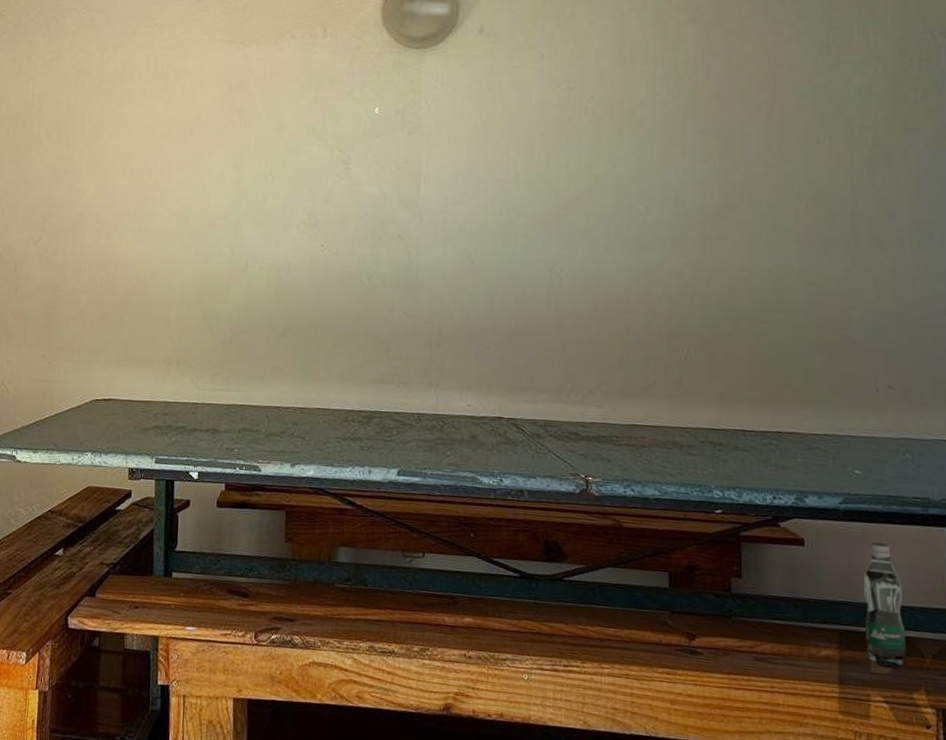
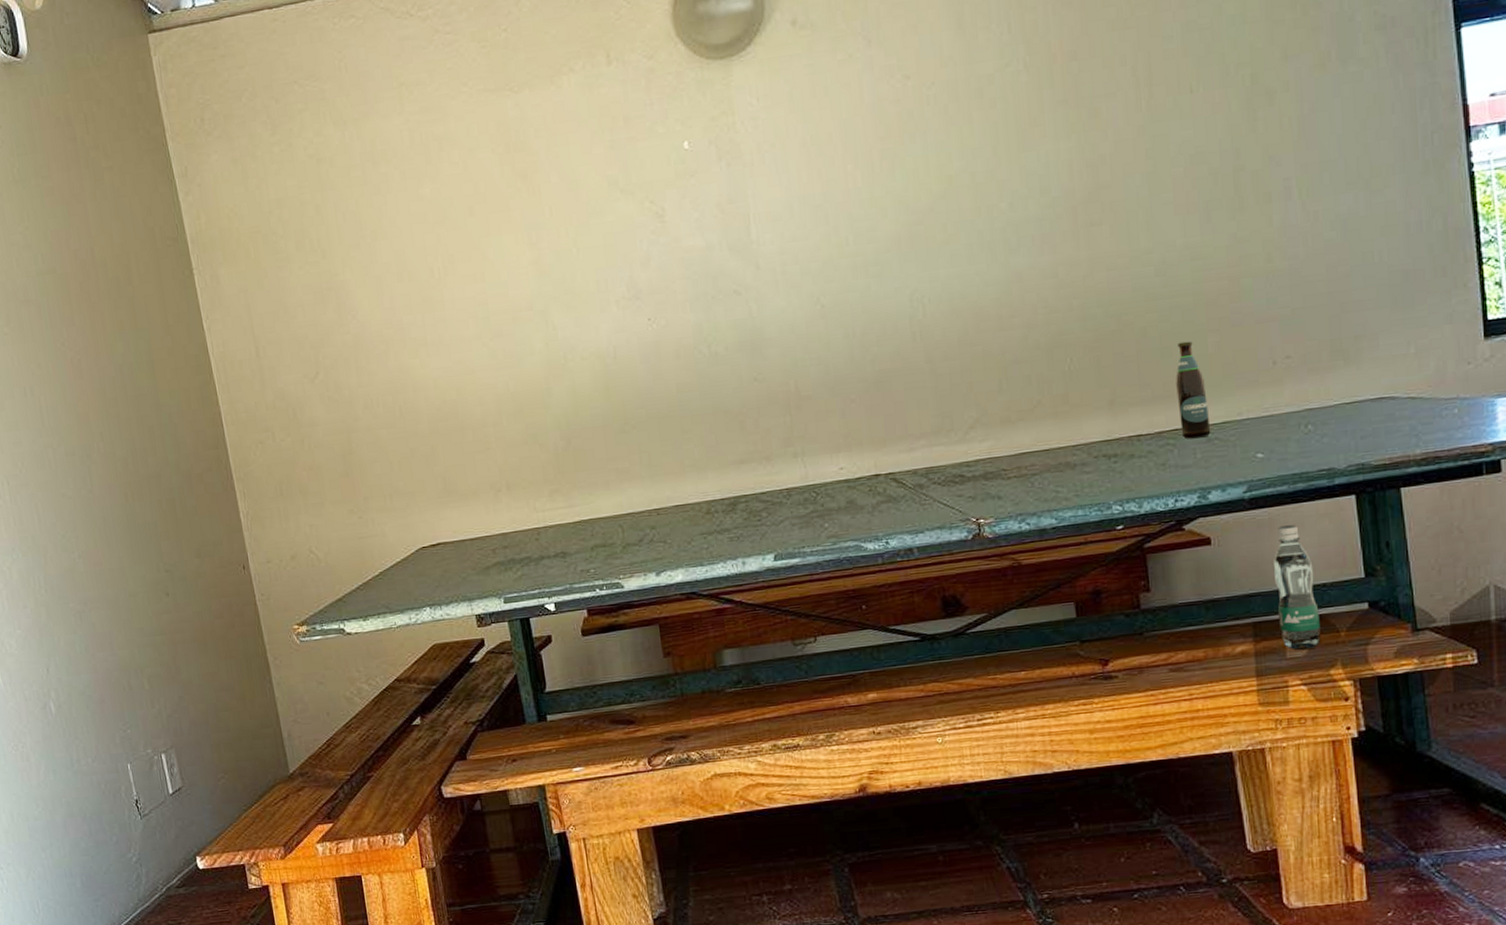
bottle: none [783,354,813,445] -> present [1176,341,1211,440]

